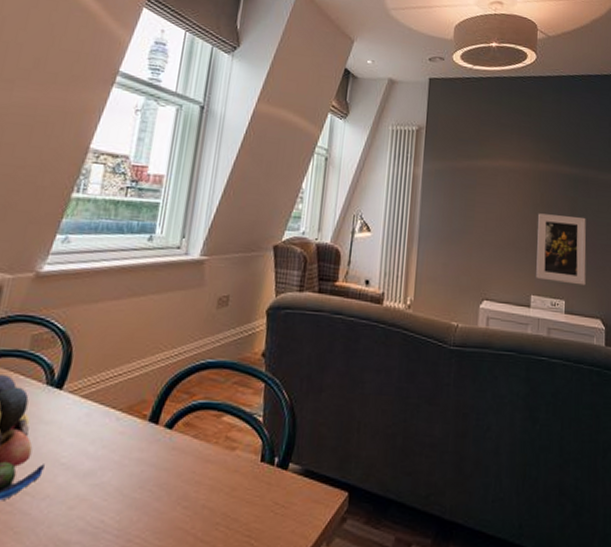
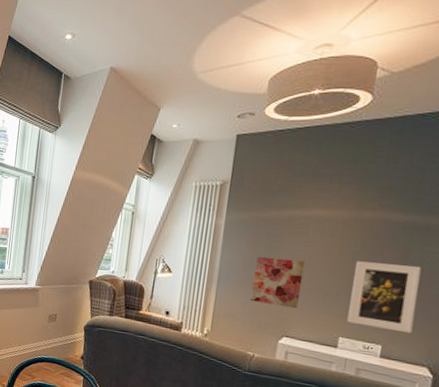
wall art: none [450,210,497,267] -> present [249,256,305,309]

